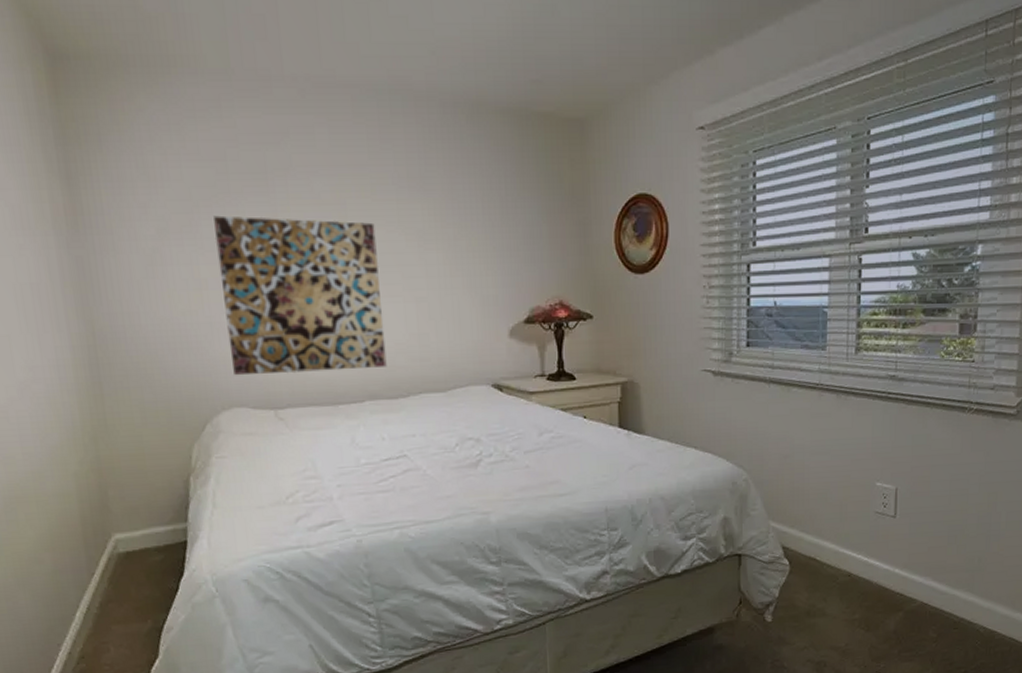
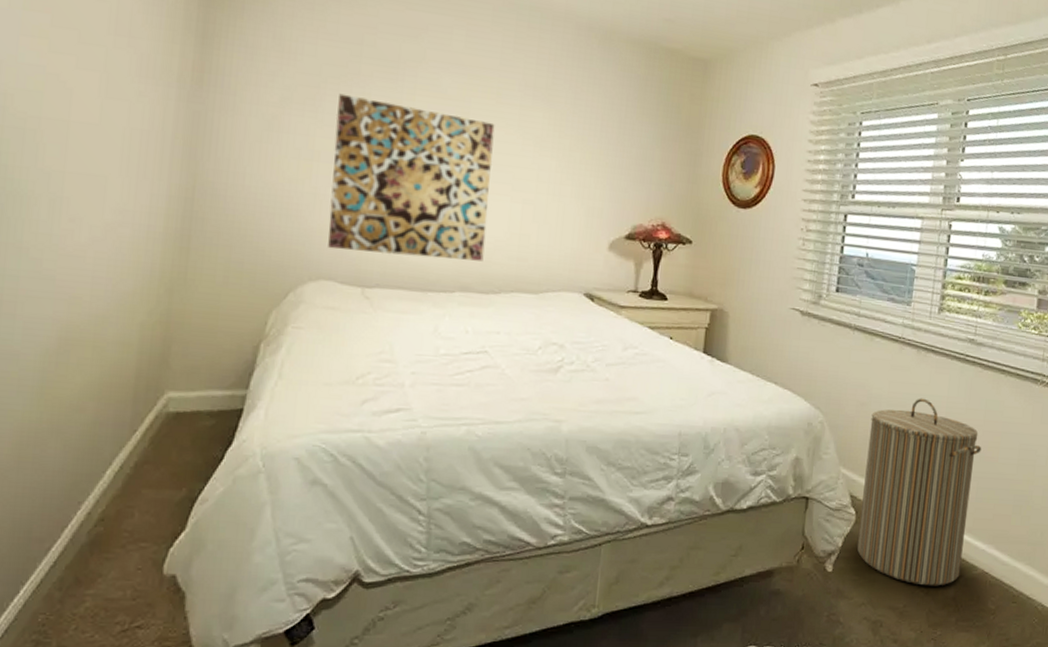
laundry hamper: none [793,442,912,624] -> present [856,398,982,586]

